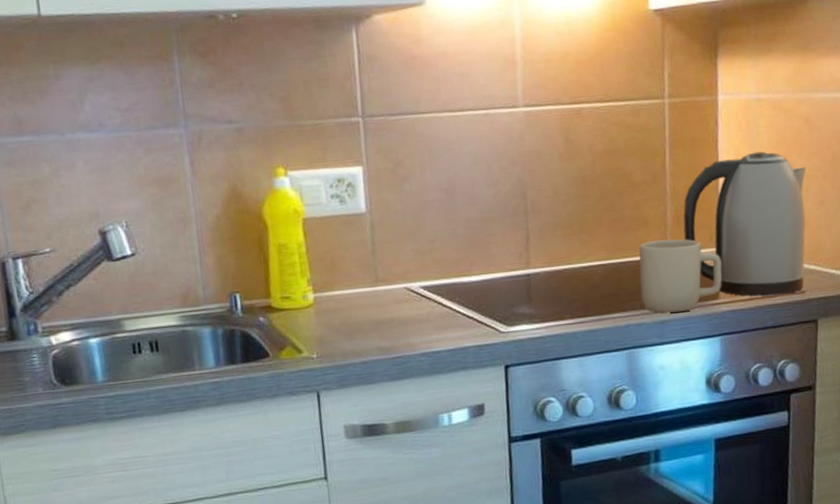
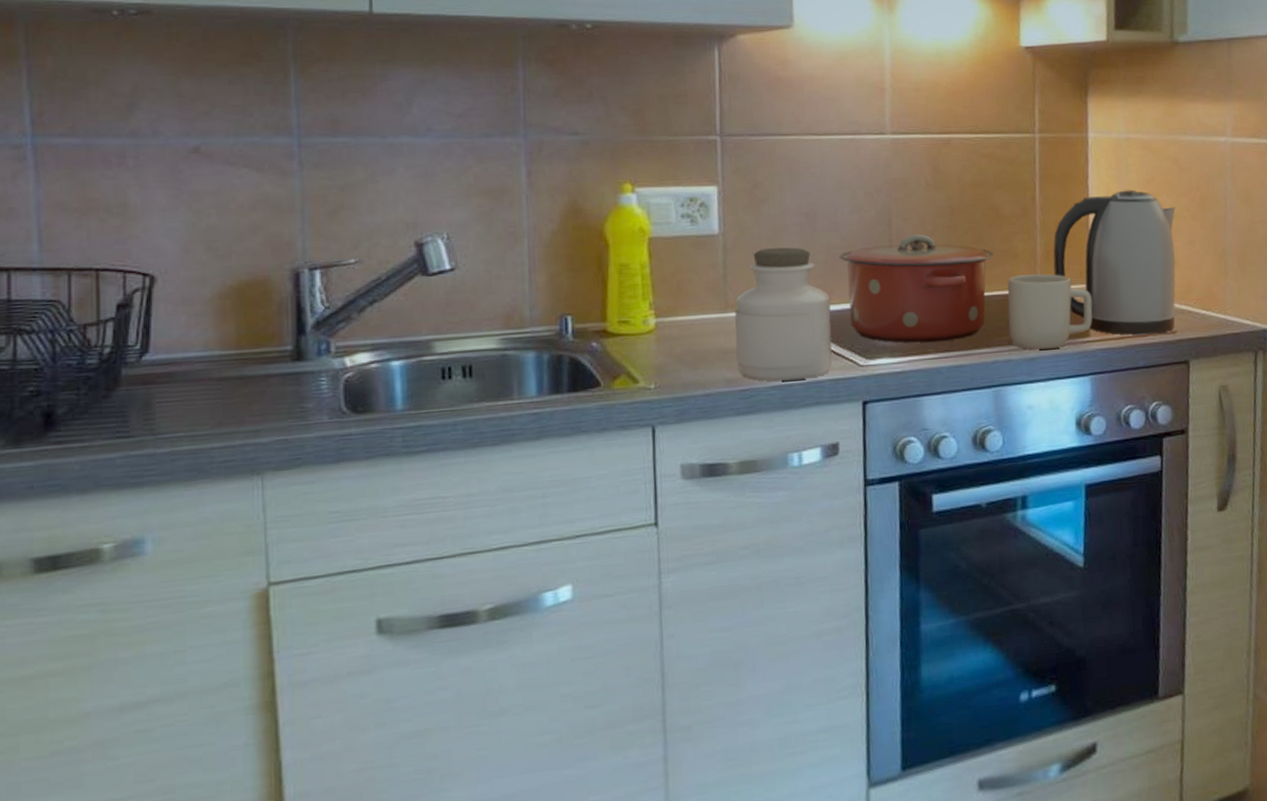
jar: none [383,222,475,349] -> present [734,247,832,382]
casserole: none [477,204,626,310] -> present [838,233,994,343]

